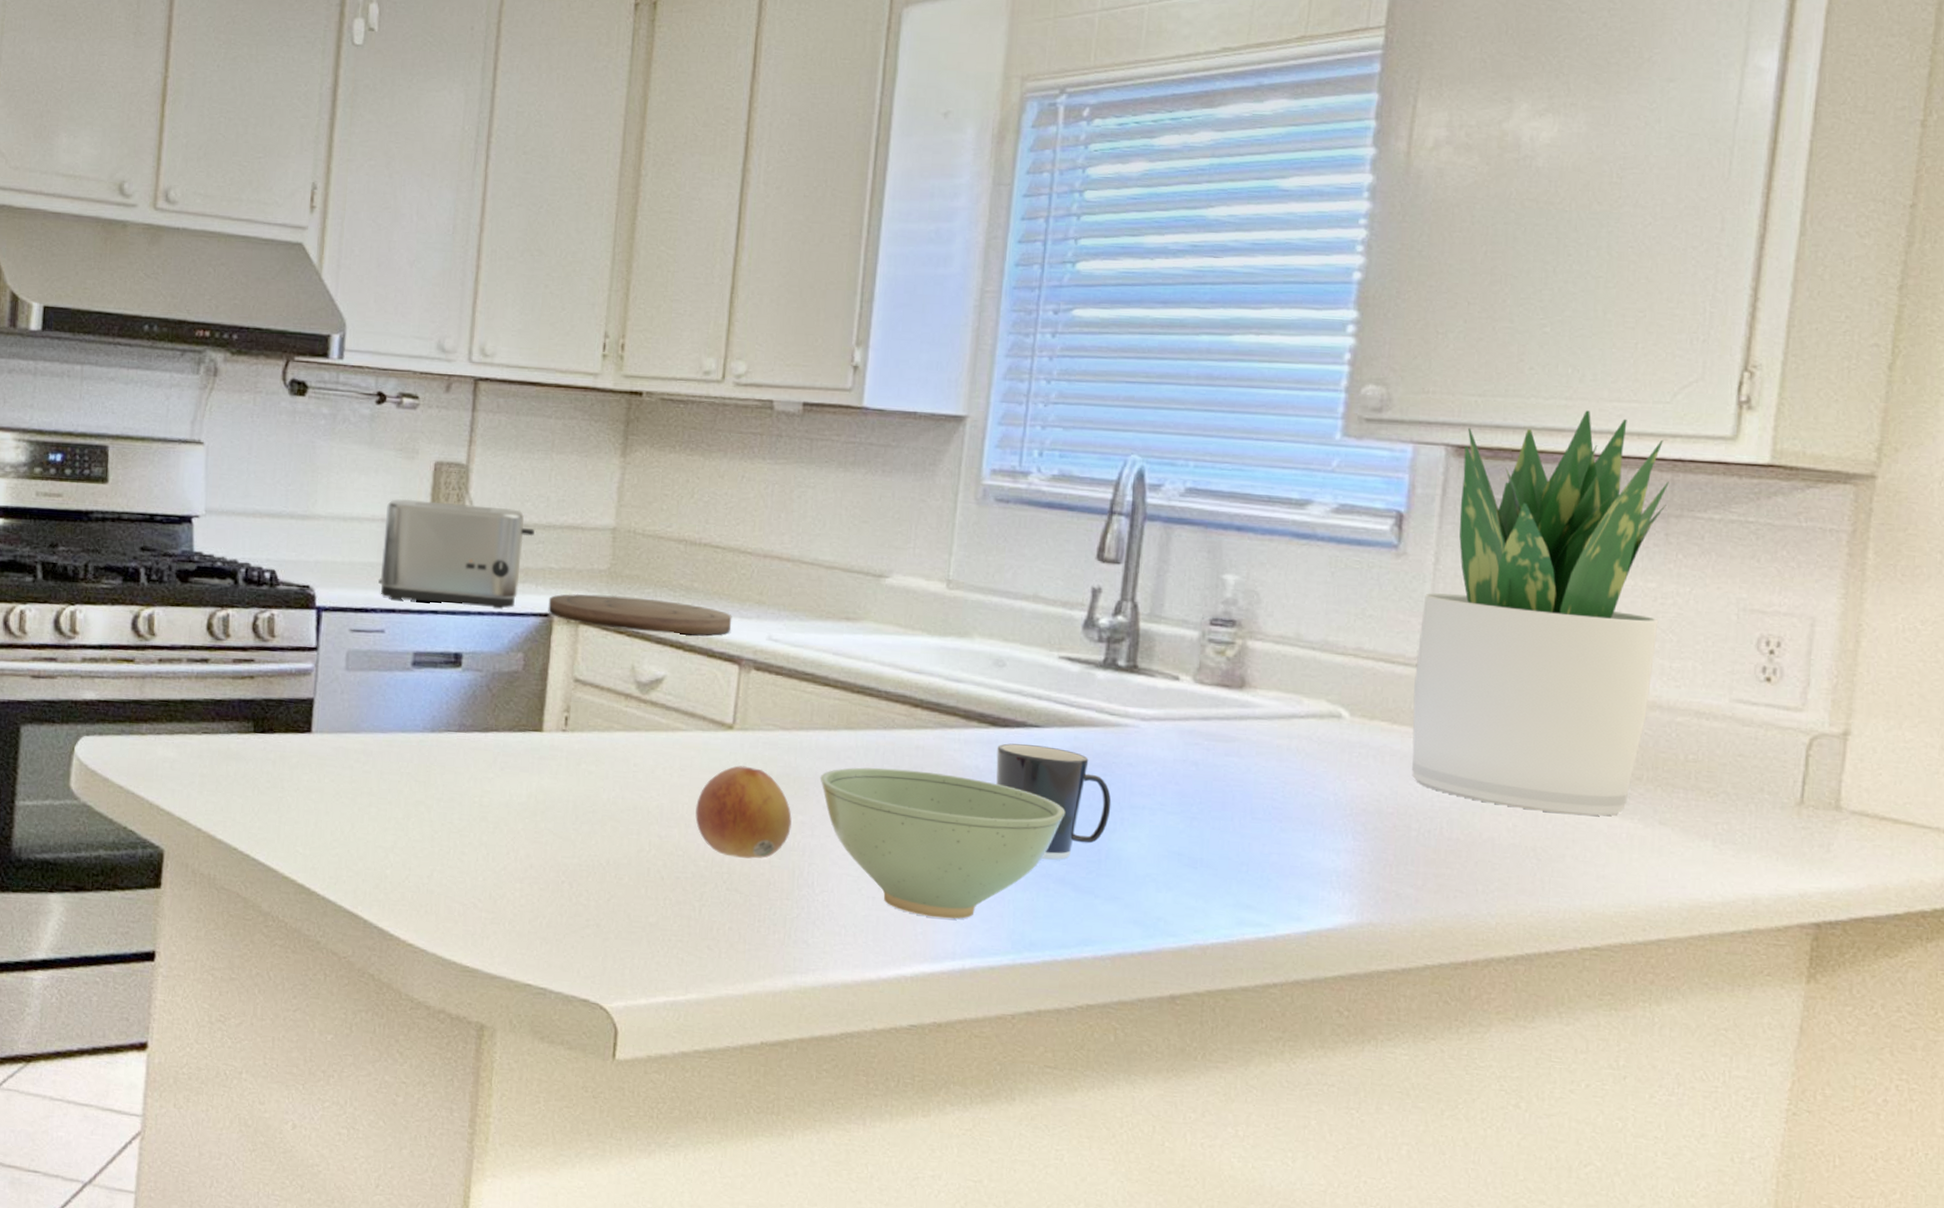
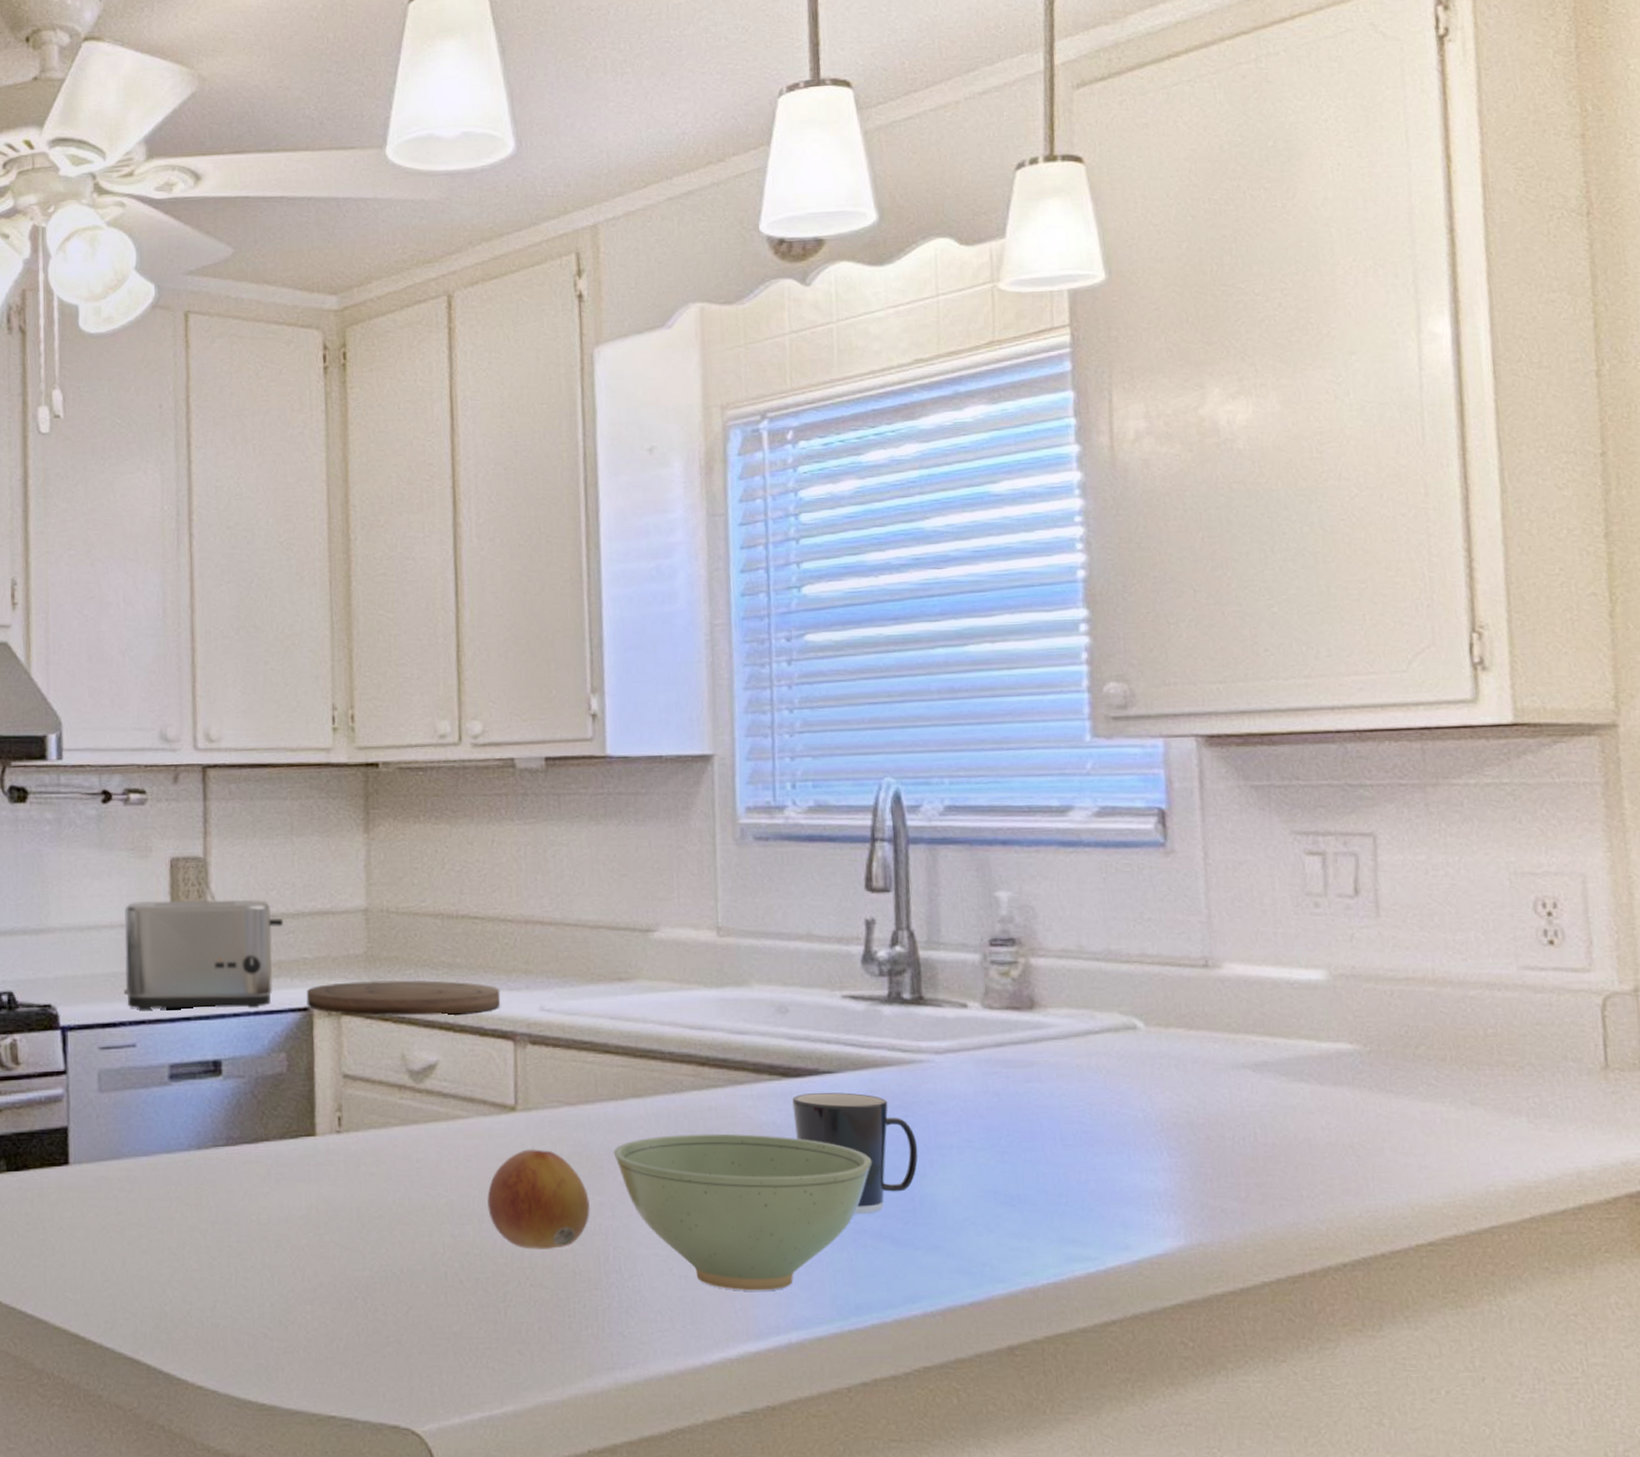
planter: present [1411,410,1669,816] -> none [1199,687,1439,1105]

